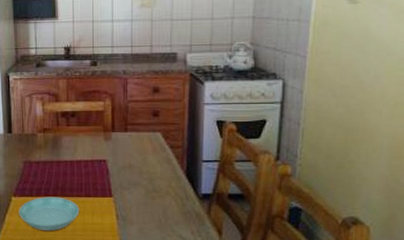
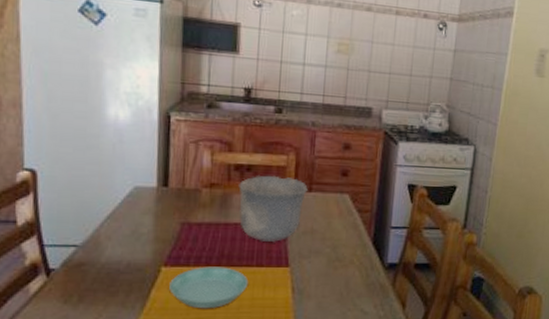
cup: none [66,119,124,177] -> present [238,175,308,243]

